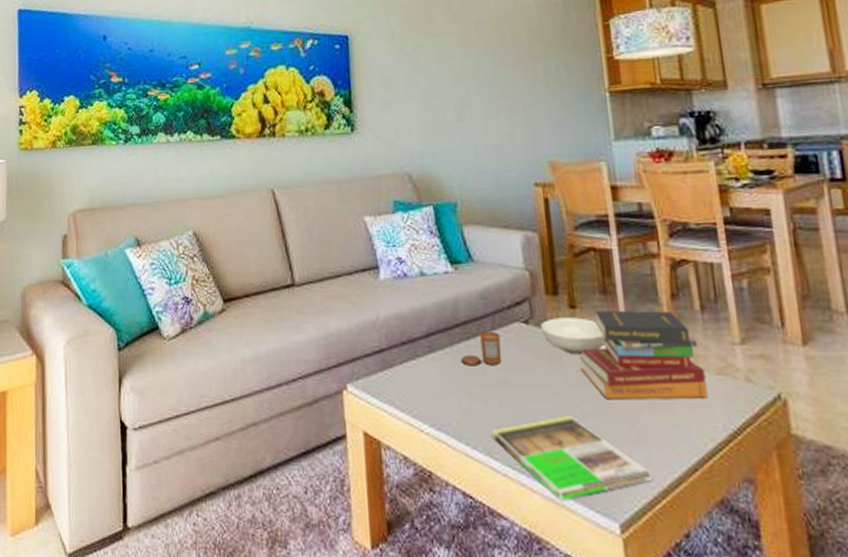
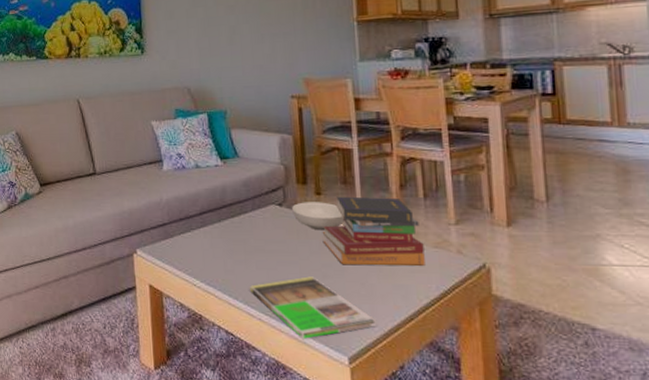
candle: present [461,331,502,366] -> none [227,211,260,238]

